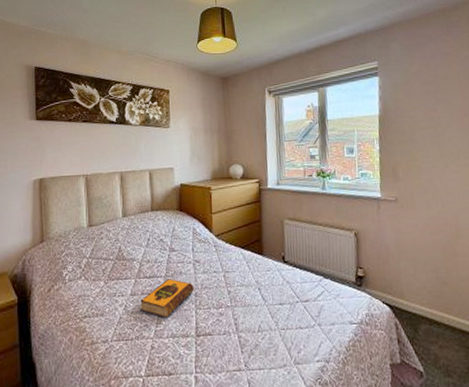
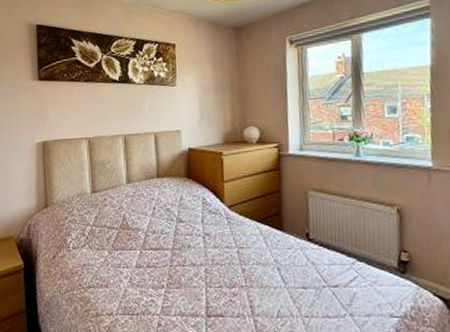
hardback book: present [140,278,194,318] -> none [146,252,204,294]

